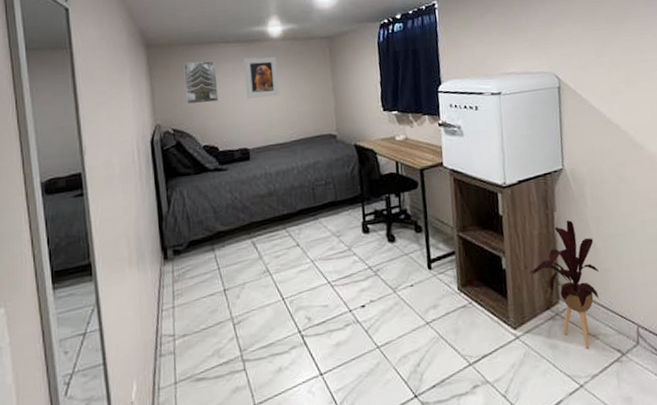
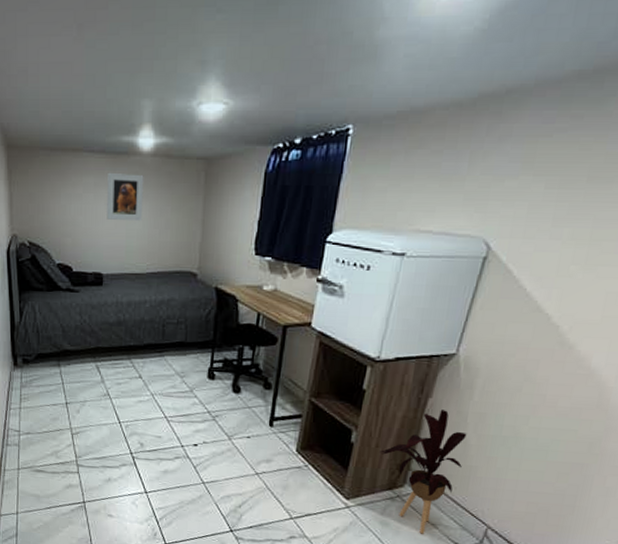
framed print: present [183,60,219,105] -> none [43,170,77,219]

